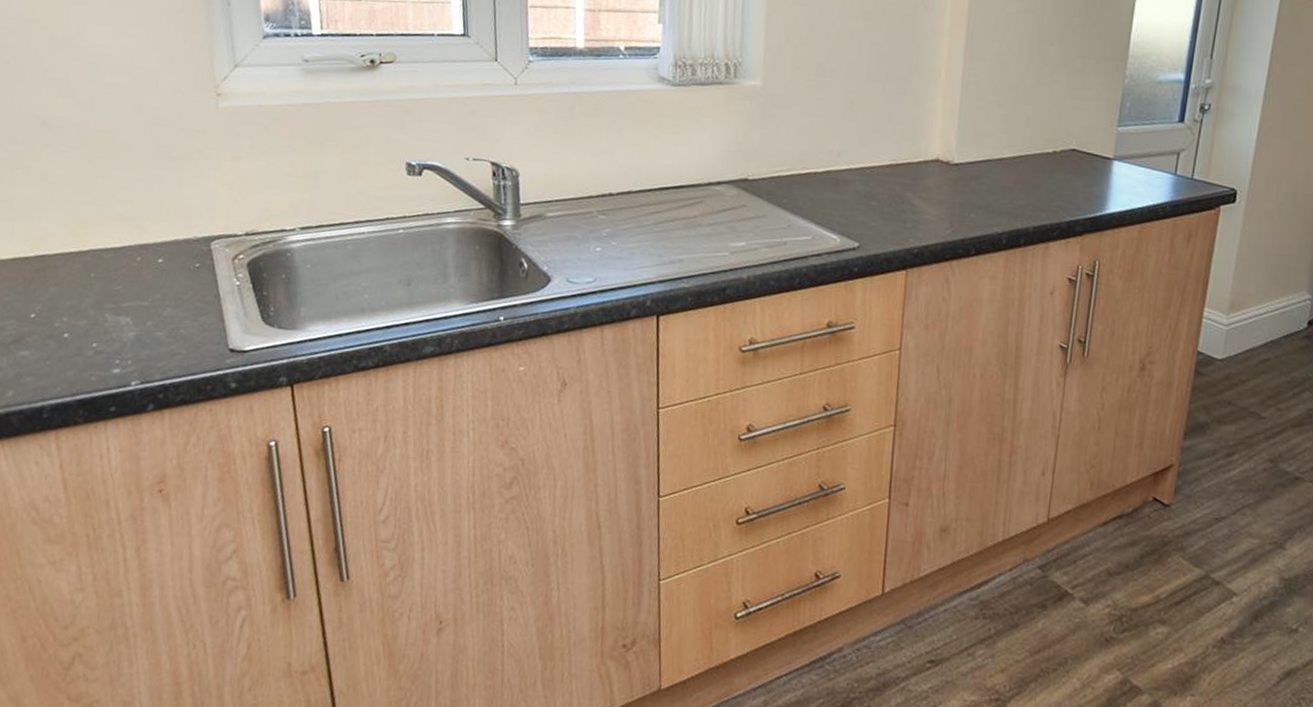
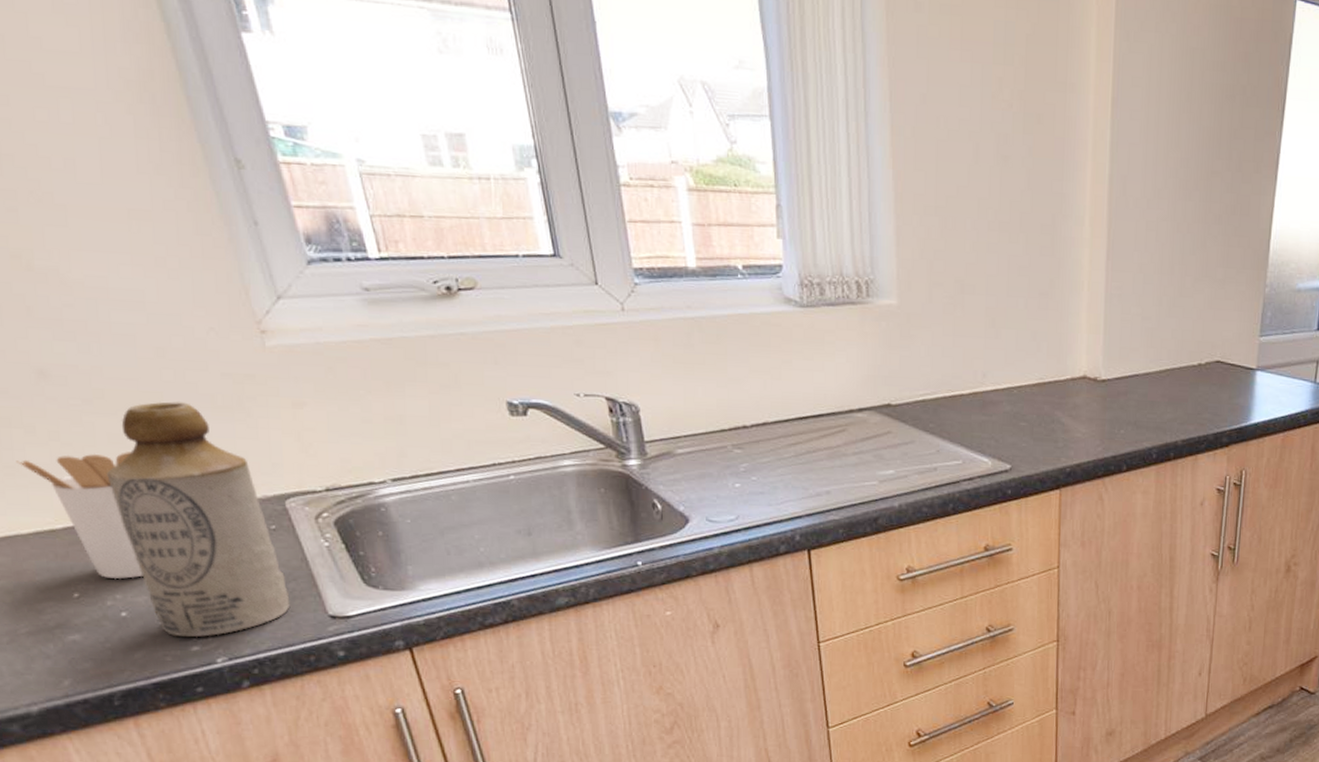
utensil holder: none [11,193,99,304] -> present [16,452,143,580]
bottle: none [76,151,200,361] -> present [107,401,291,638]

